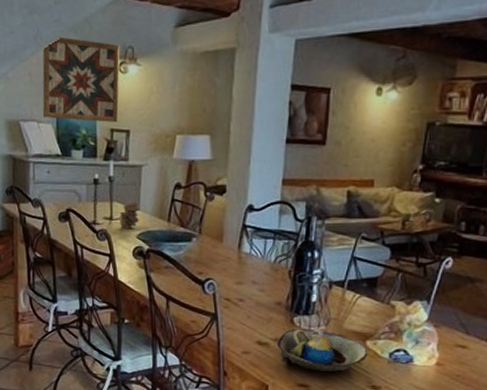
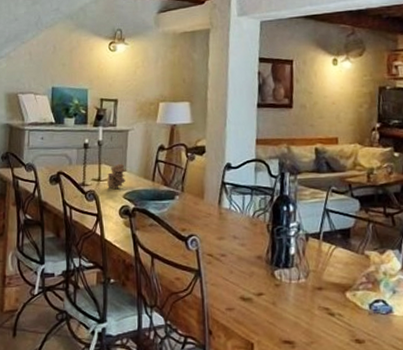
wall art: present [42,37,120,123] -> none [39,22,110,94]
decorative bowl: present [276,325,368,372] -> none [259,278,349,326]

